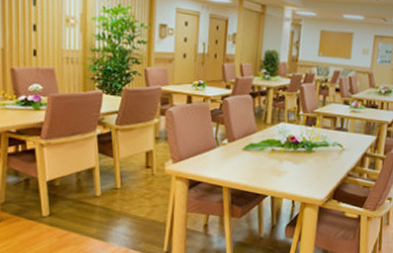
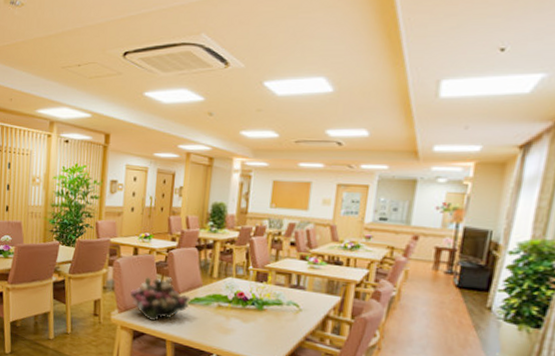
flower arrangement: none [185,124,246,170] -> present [130,276,191,322]

